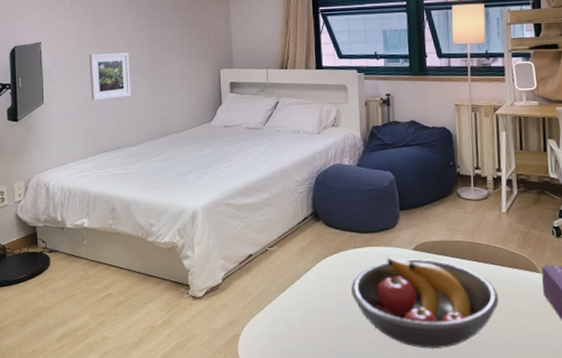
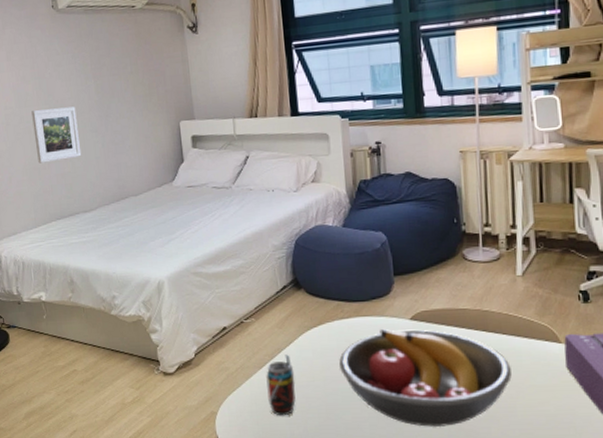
beverage can: none [286,280,312,339] -> present [266,354,296,416]

